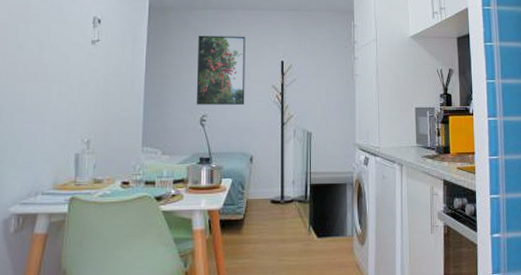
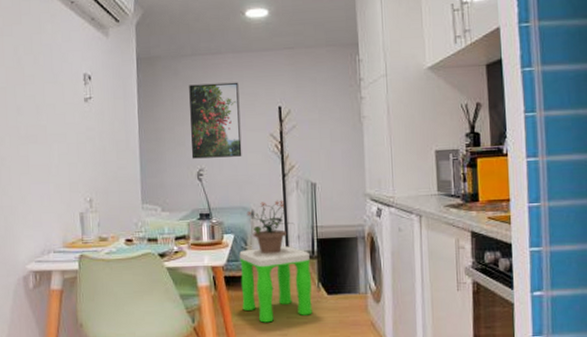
stool: none [236,191,304,266] -> present [239,246,312,323]
potted plant: none [245,147,290,199] -> present [246,200,295,255]

